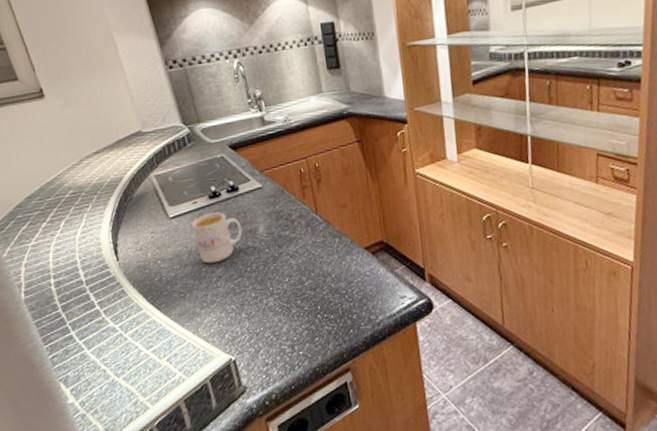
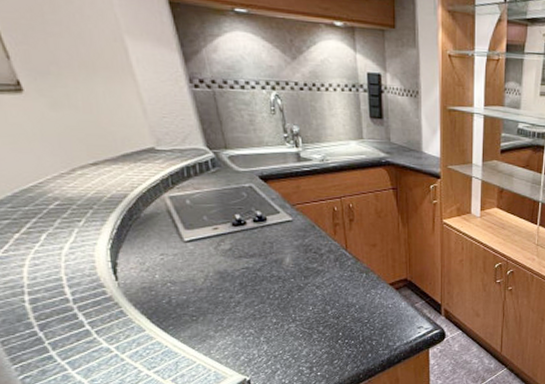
mug: present [191,212,242,264] -> none [210,240,267,289]

